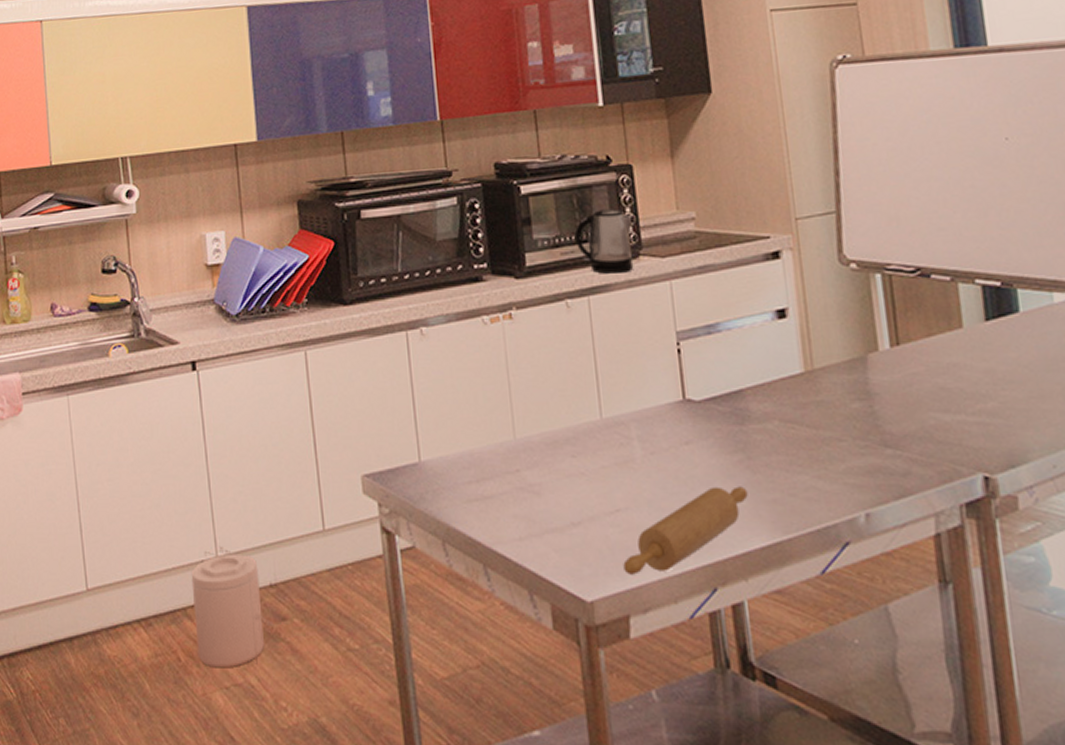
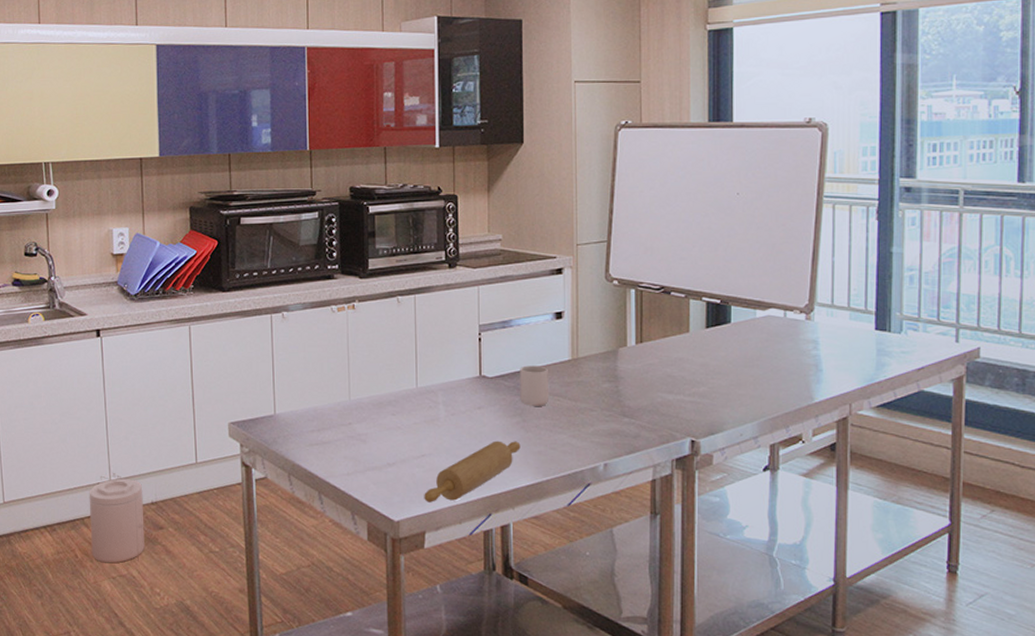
kettle: present [574,209,634,274] -> none [408,229,454,278]
cup: none [736,382,779,438] -> present [520,365,548,406]

